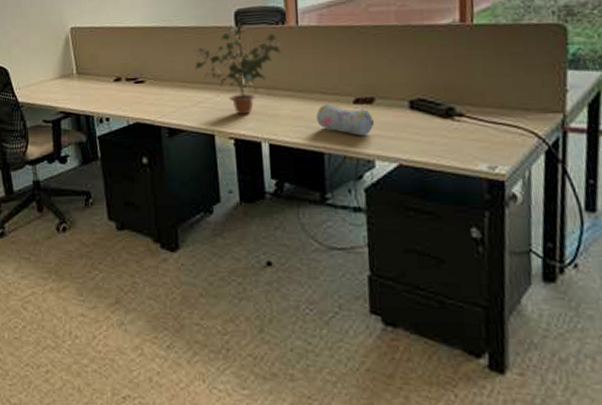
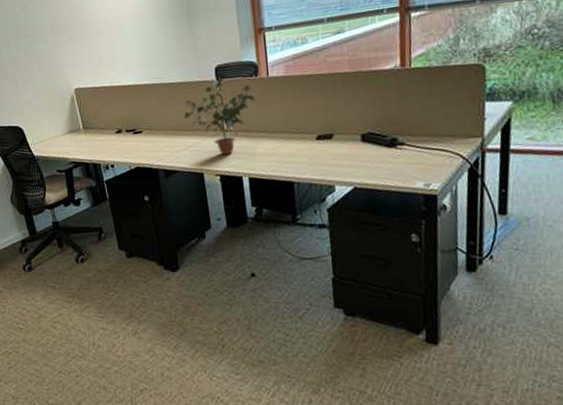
pencil case: present [316,103,374,136] -> none [286,141,333,167]

